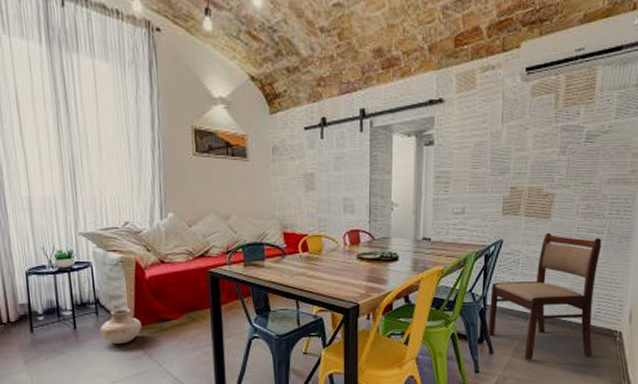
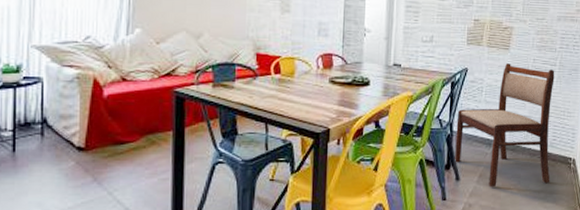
vase: present [100,309,142,345] -> none [44,130,93,170]

